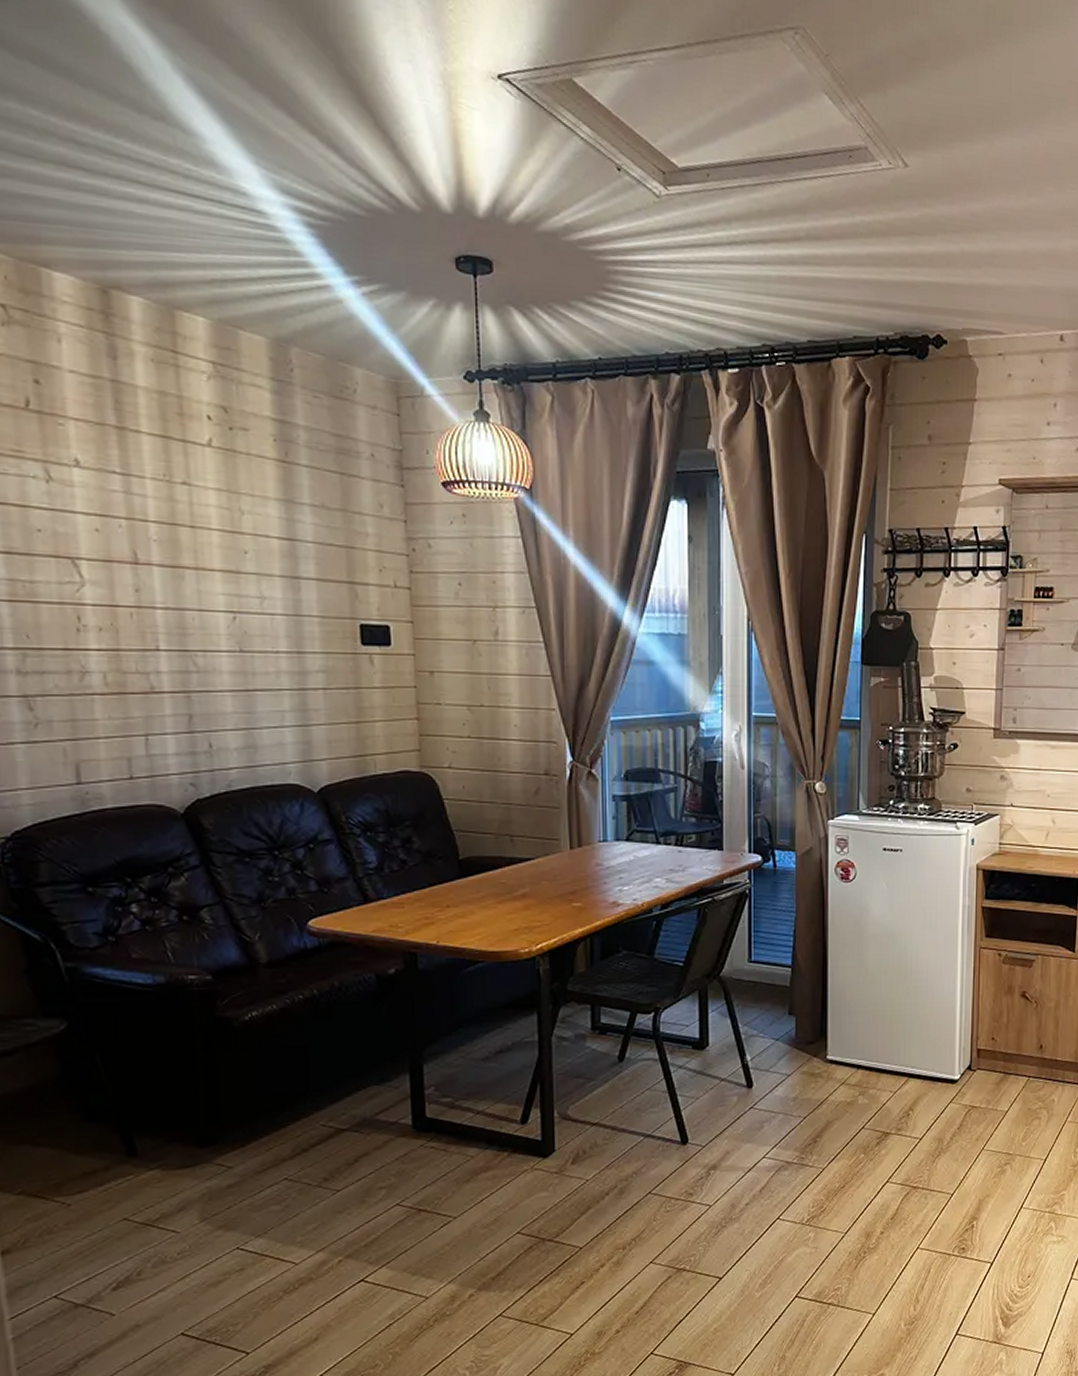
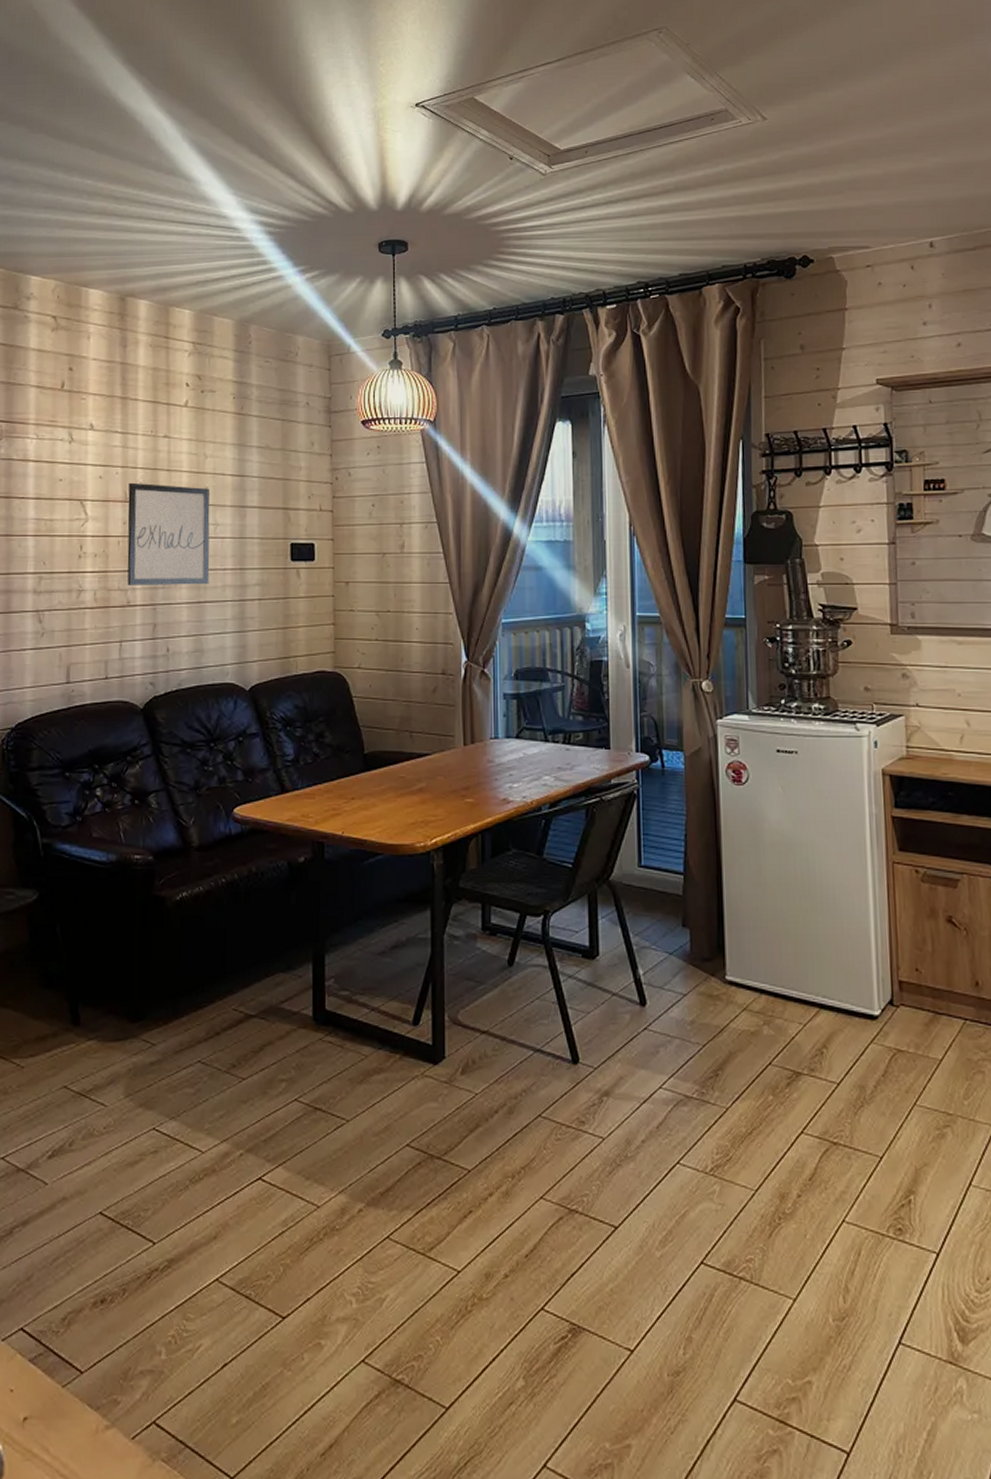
wall art: none [138,539,258,670] -> present [127,482,210,585]

